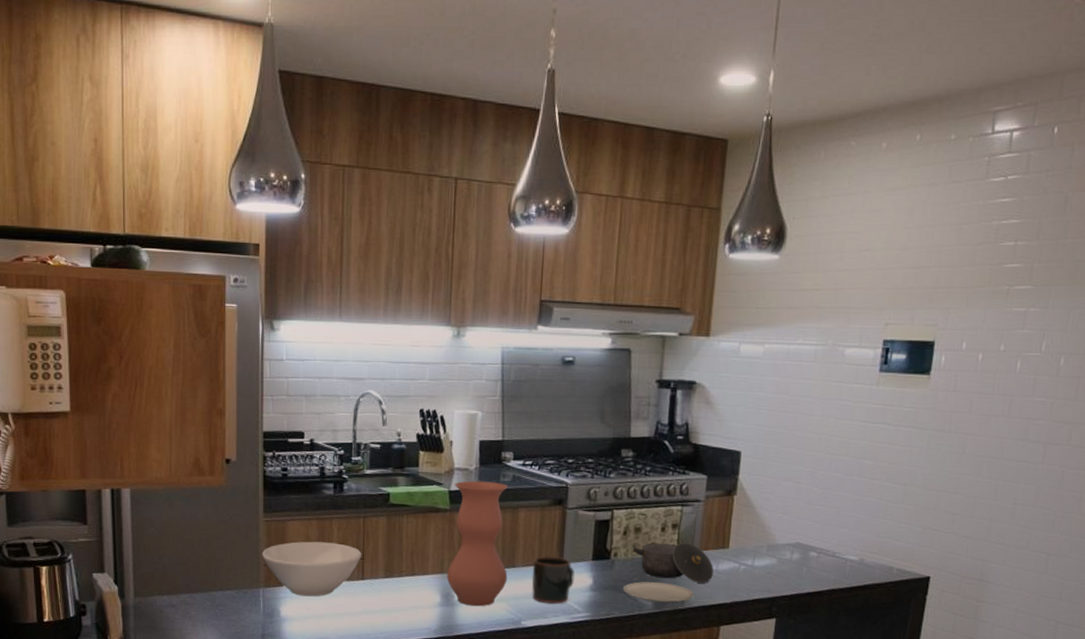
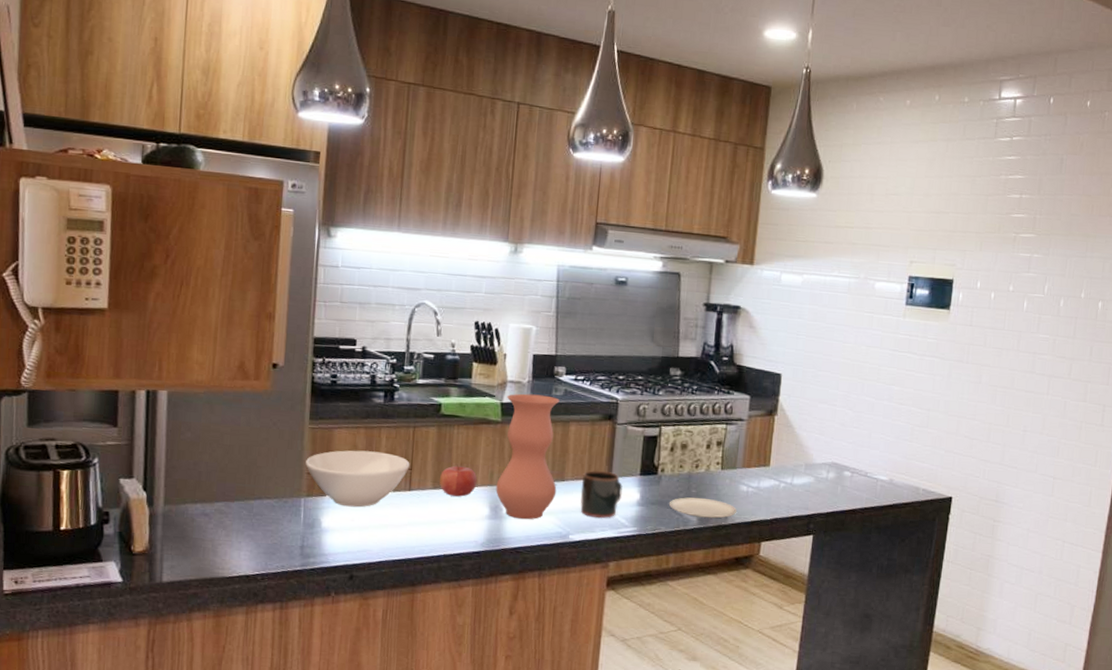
fruit: none [390,553,428,585] -> present [439,464,478,497]
cooking pot: present [633,542,714,583] -> none [679,459,756,500]

